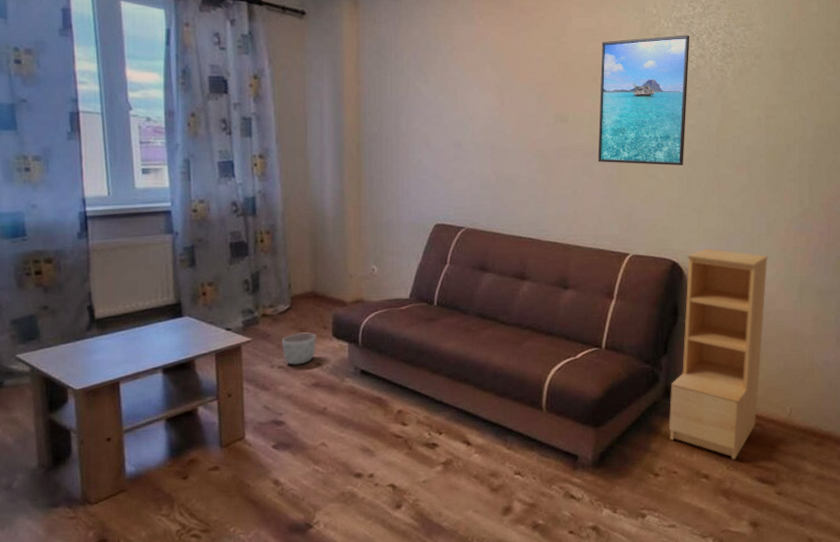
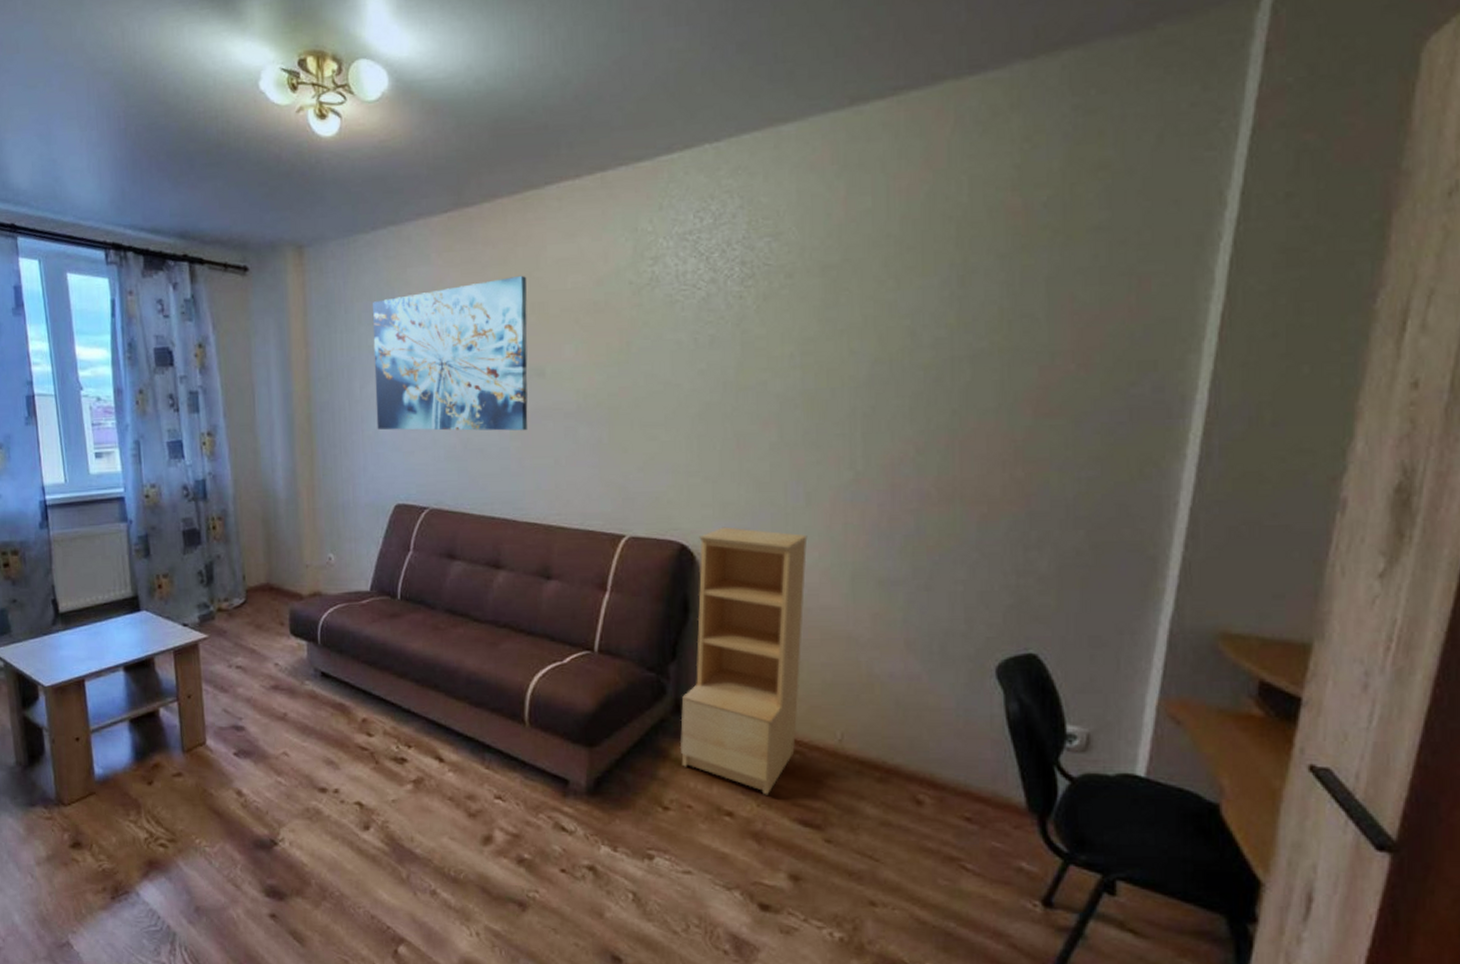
planter: present [282,332,317,365] -> none [239,629,274,665]
wall art: none [420,39,554,166] -> present [372,275,528,431]
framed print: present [598,35,690,165] -> none [583,254,697,424]

